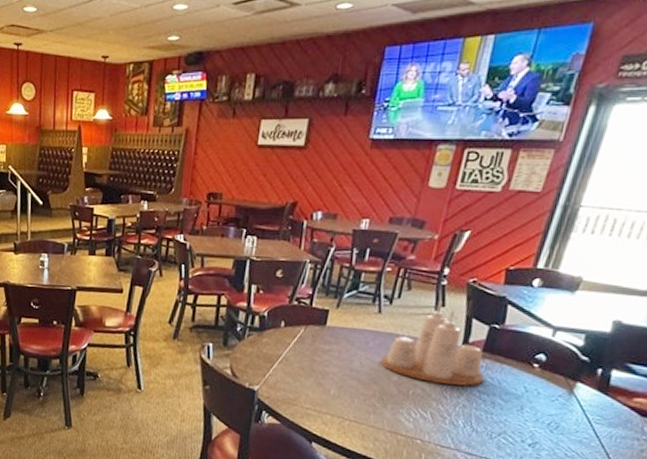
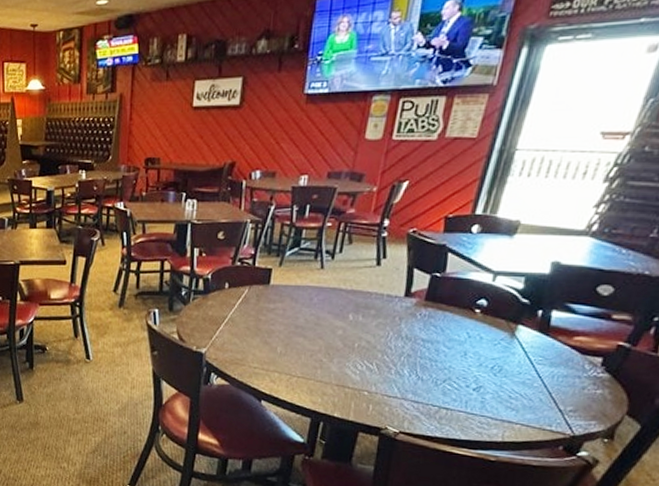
condiment set: present [381,301,485,386] -> none [325,253,428,336]

